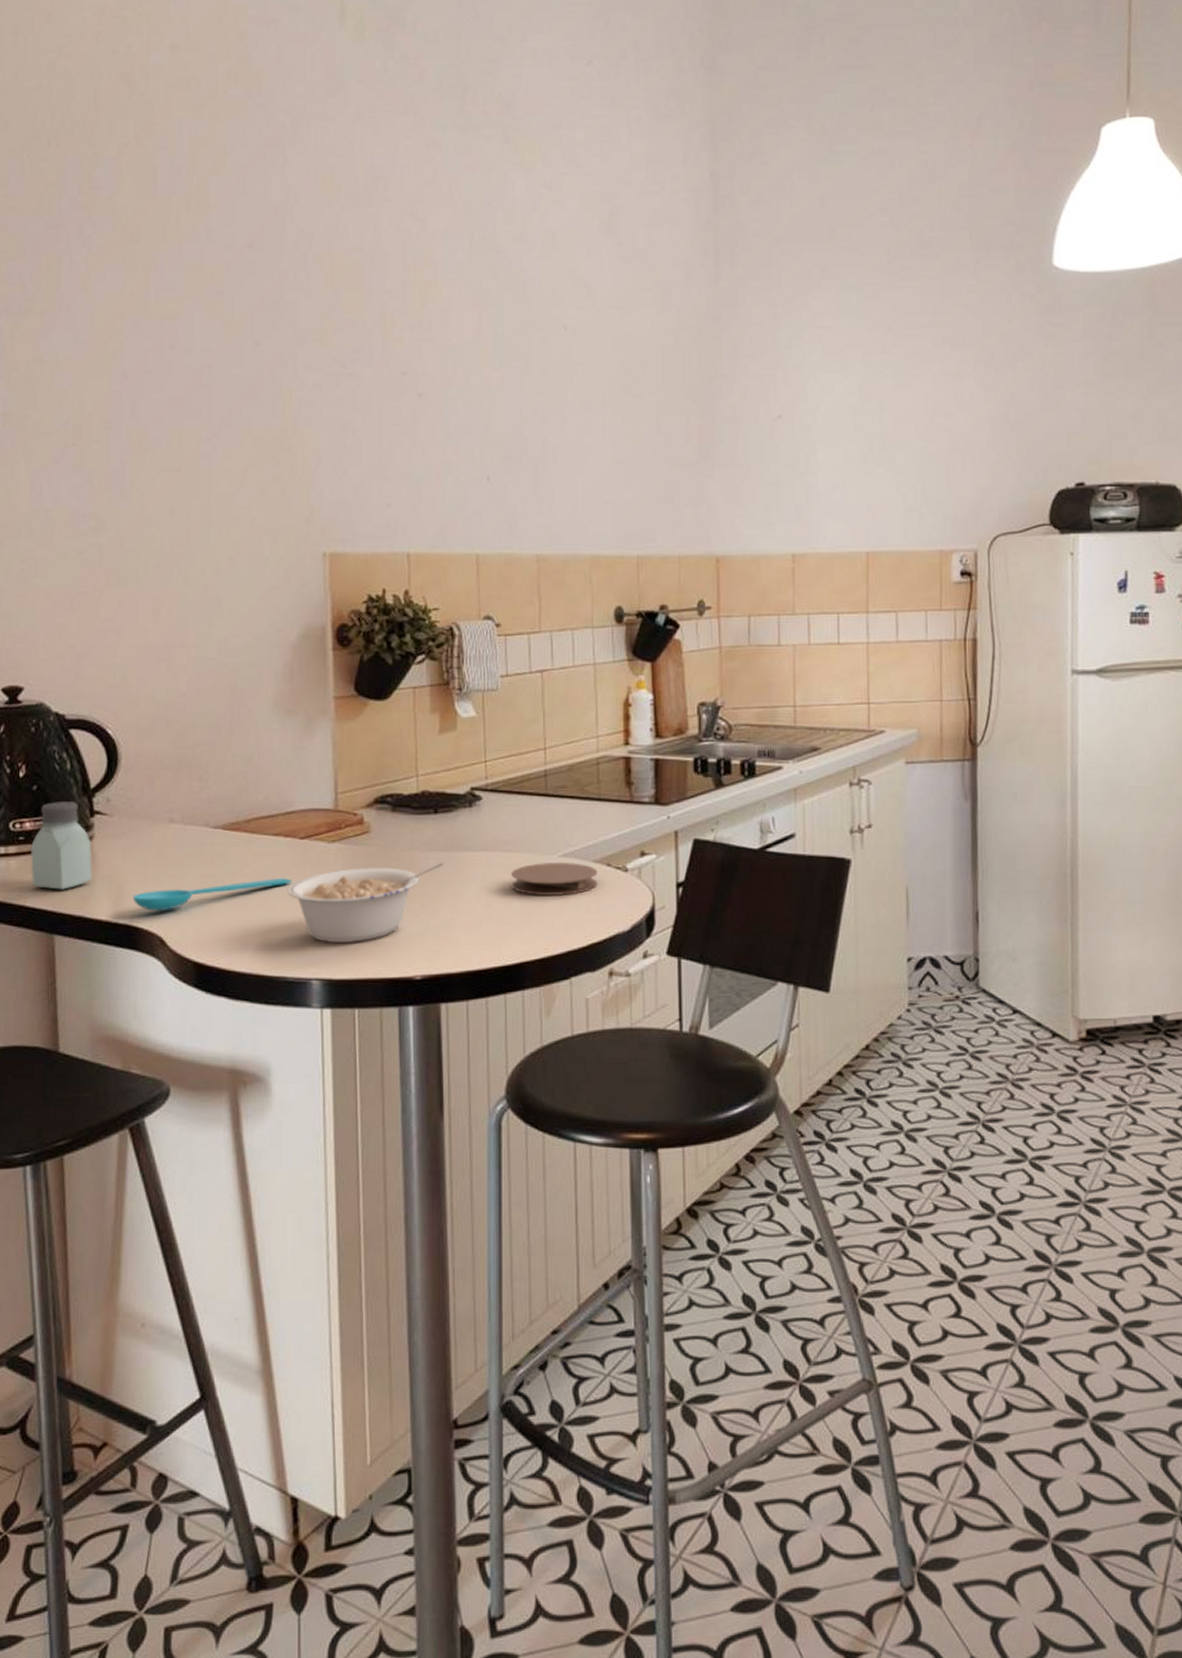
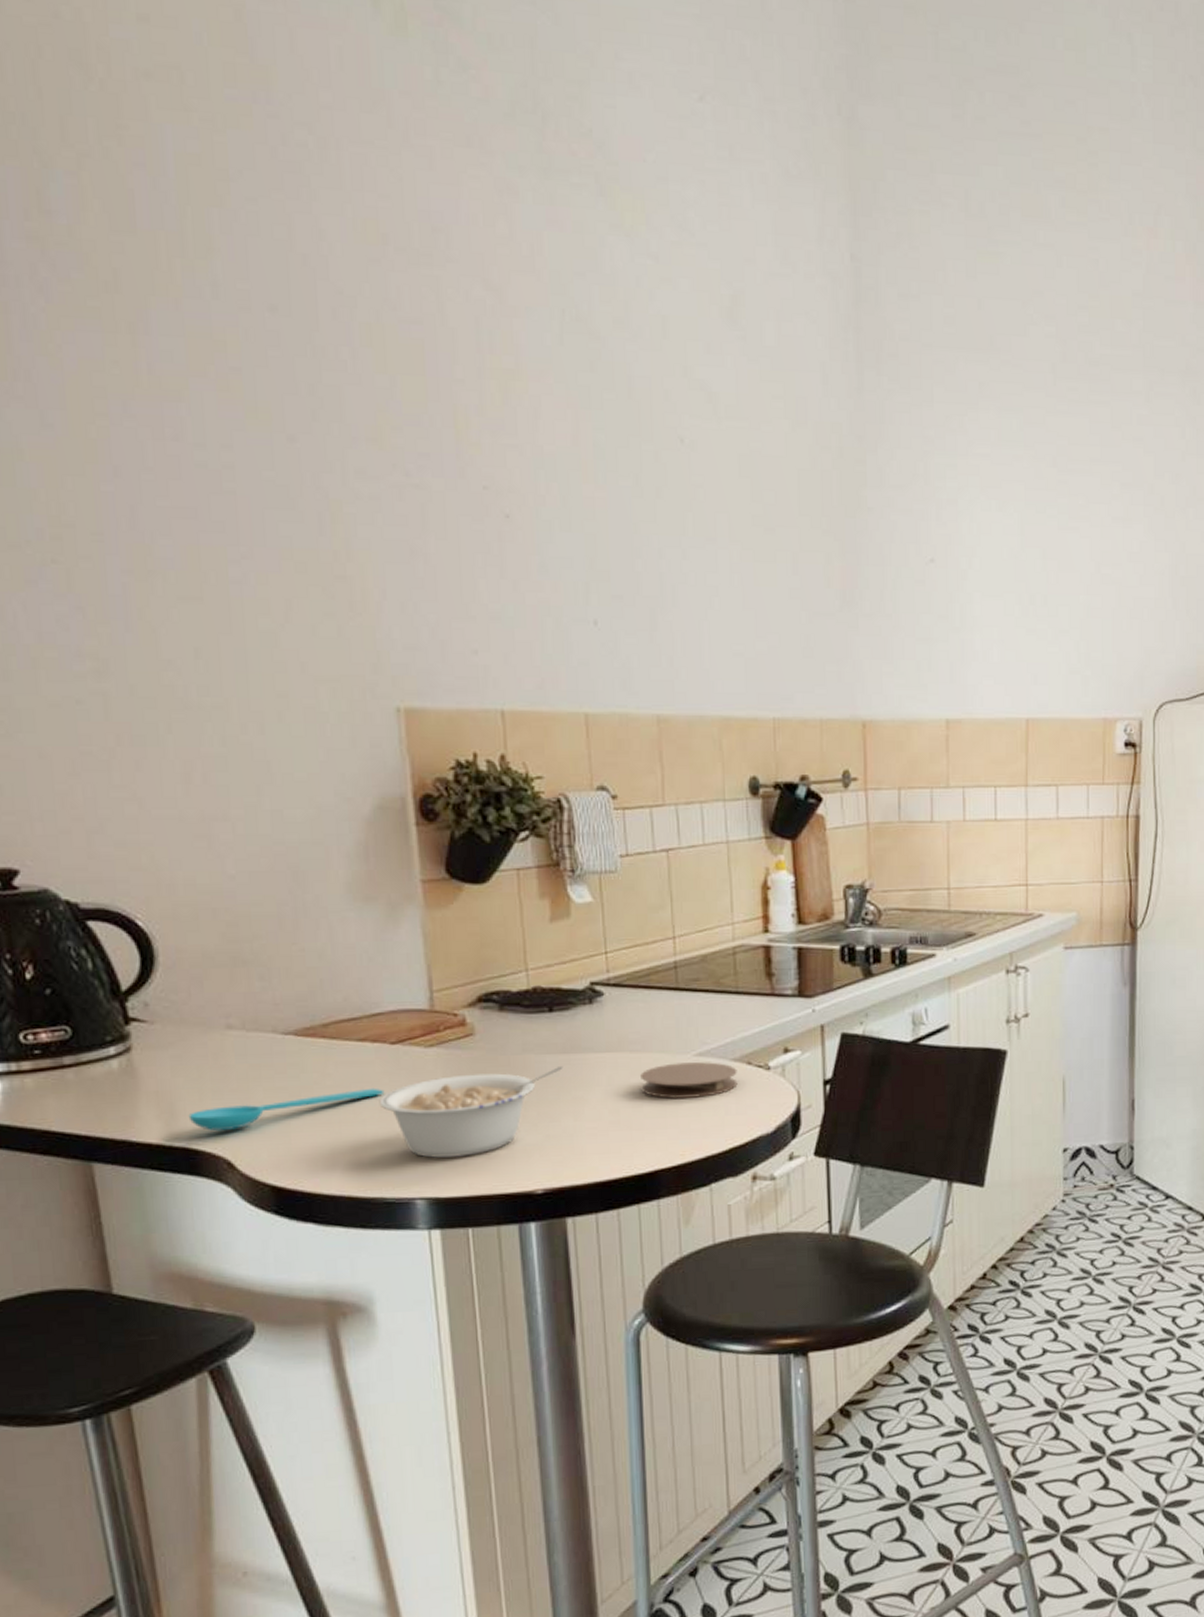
saltshaker: present [30,802,92,890] -> none [50,1007,134,1111]

